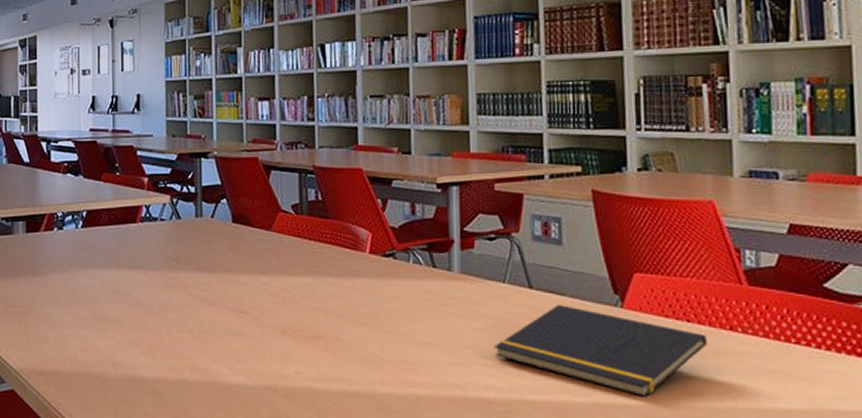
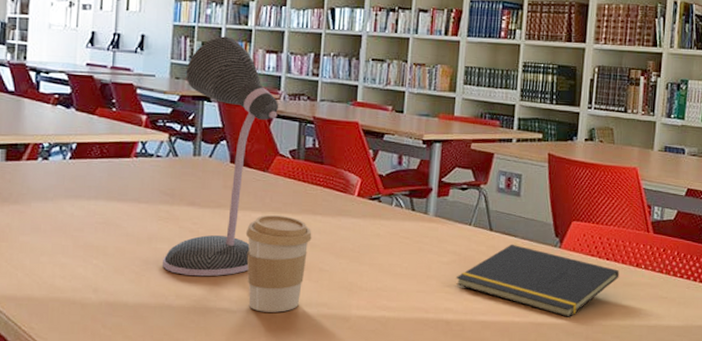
desk lamp: none [175,87,276,349] -> present [163,36,278,277]
coffee cup: none [254,277,324,389] -> present [245,214,312,312]

